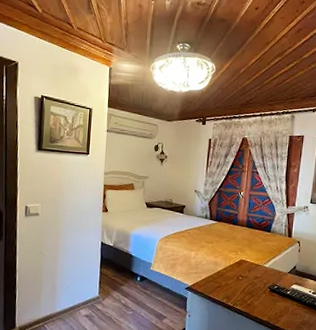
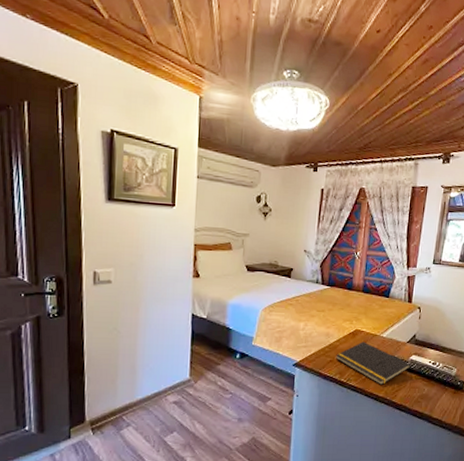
notepad: none [223,270,293,310] -> present [336,341,411,385]

